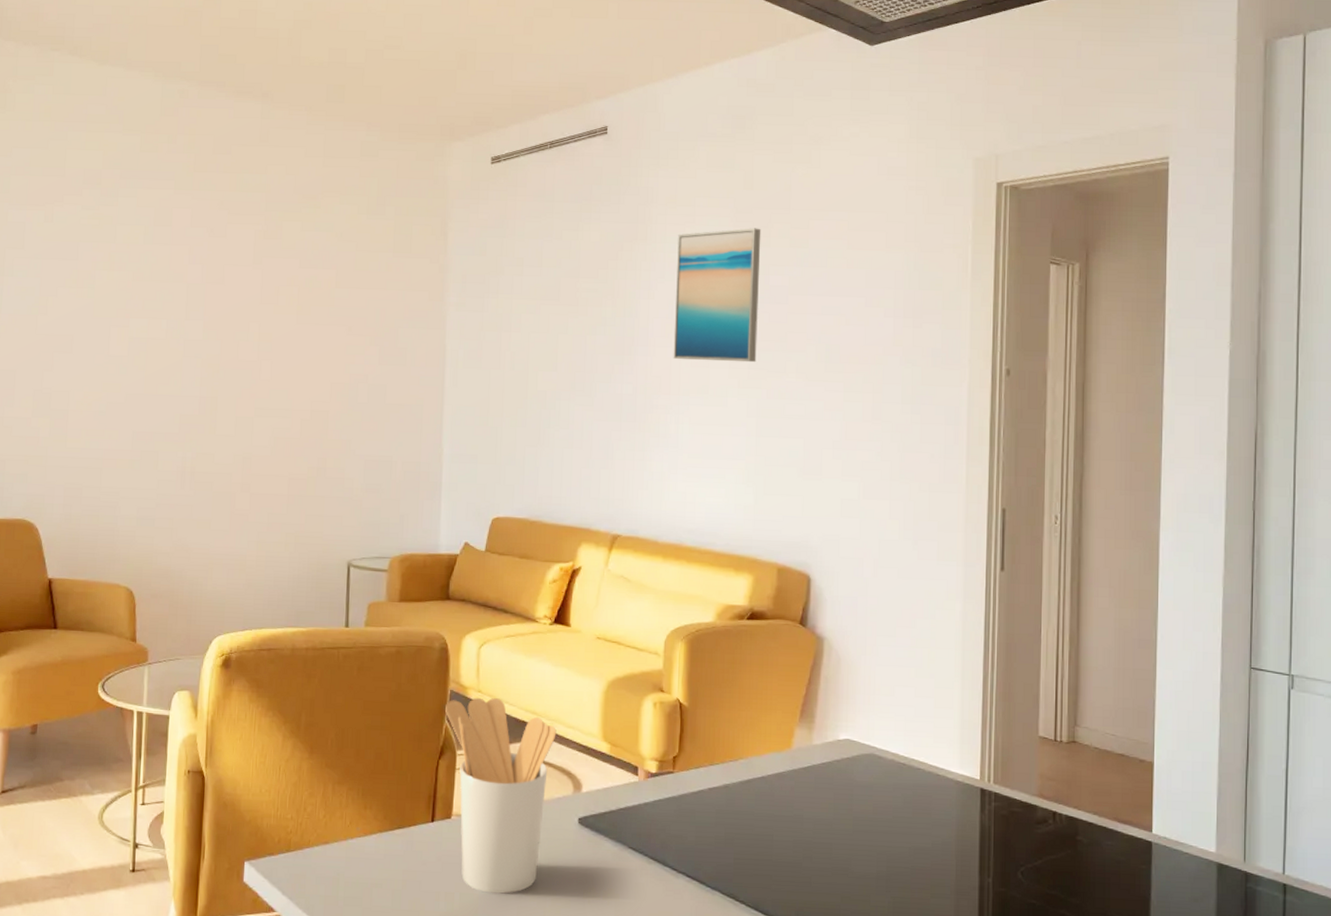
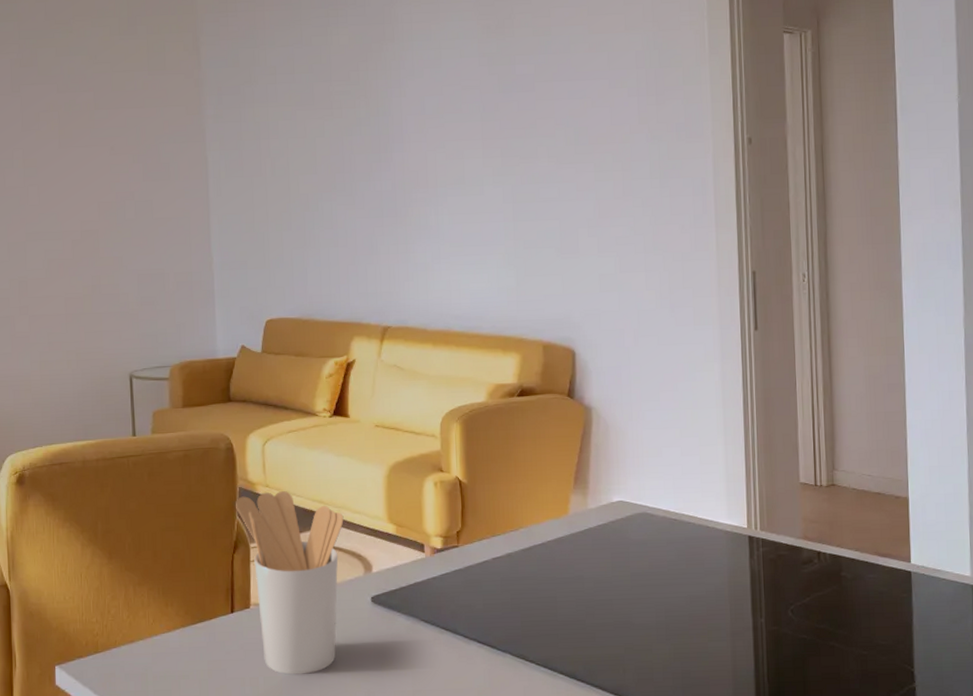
wall art: present [673,228,761,363] -> none [424,20,509,153]

